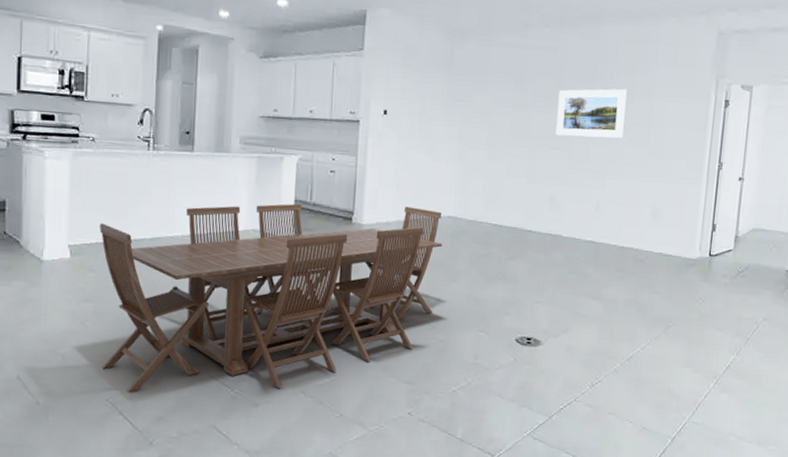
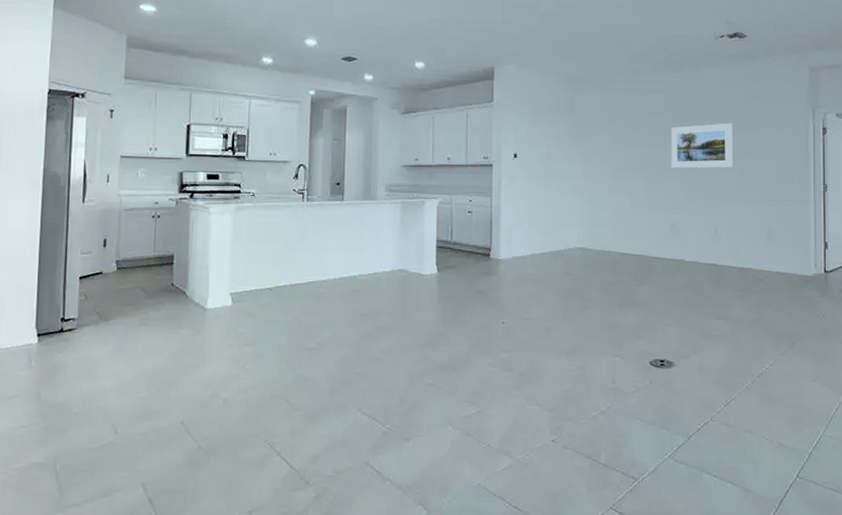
dining set: present [100,203,443,392] -> none [259,241,575,433]

